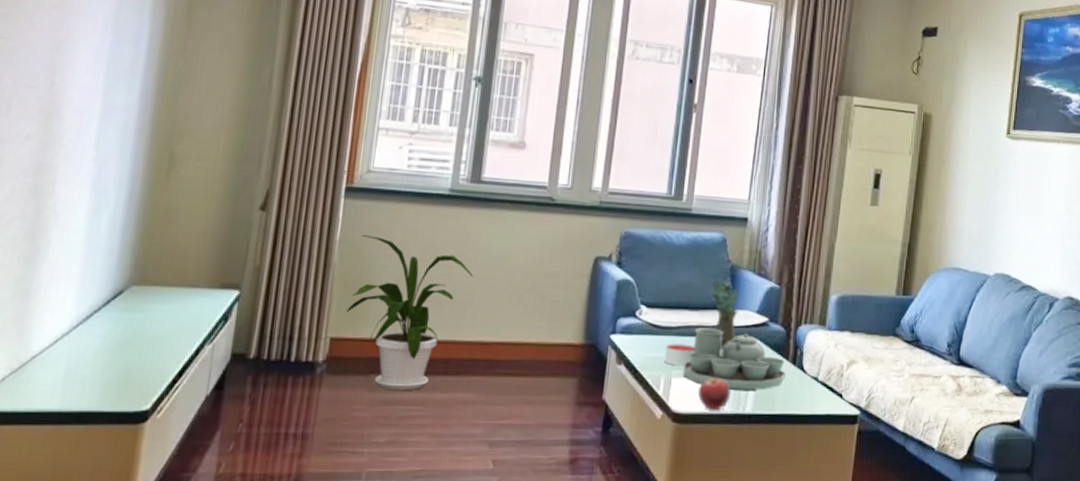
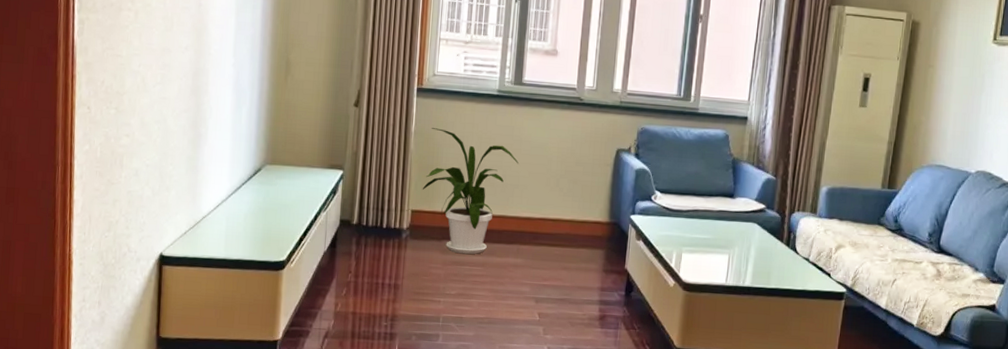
candle: present [664,344,695,367] -> none [675,224,702,244]
tea set: present [683,327,786,391] -> none [691,211,780,267]
fruit: present [698,378,731,411] -> none [705,255,733,283]
vase: present [710,276,739,359] -> none [714,167,739,239]

